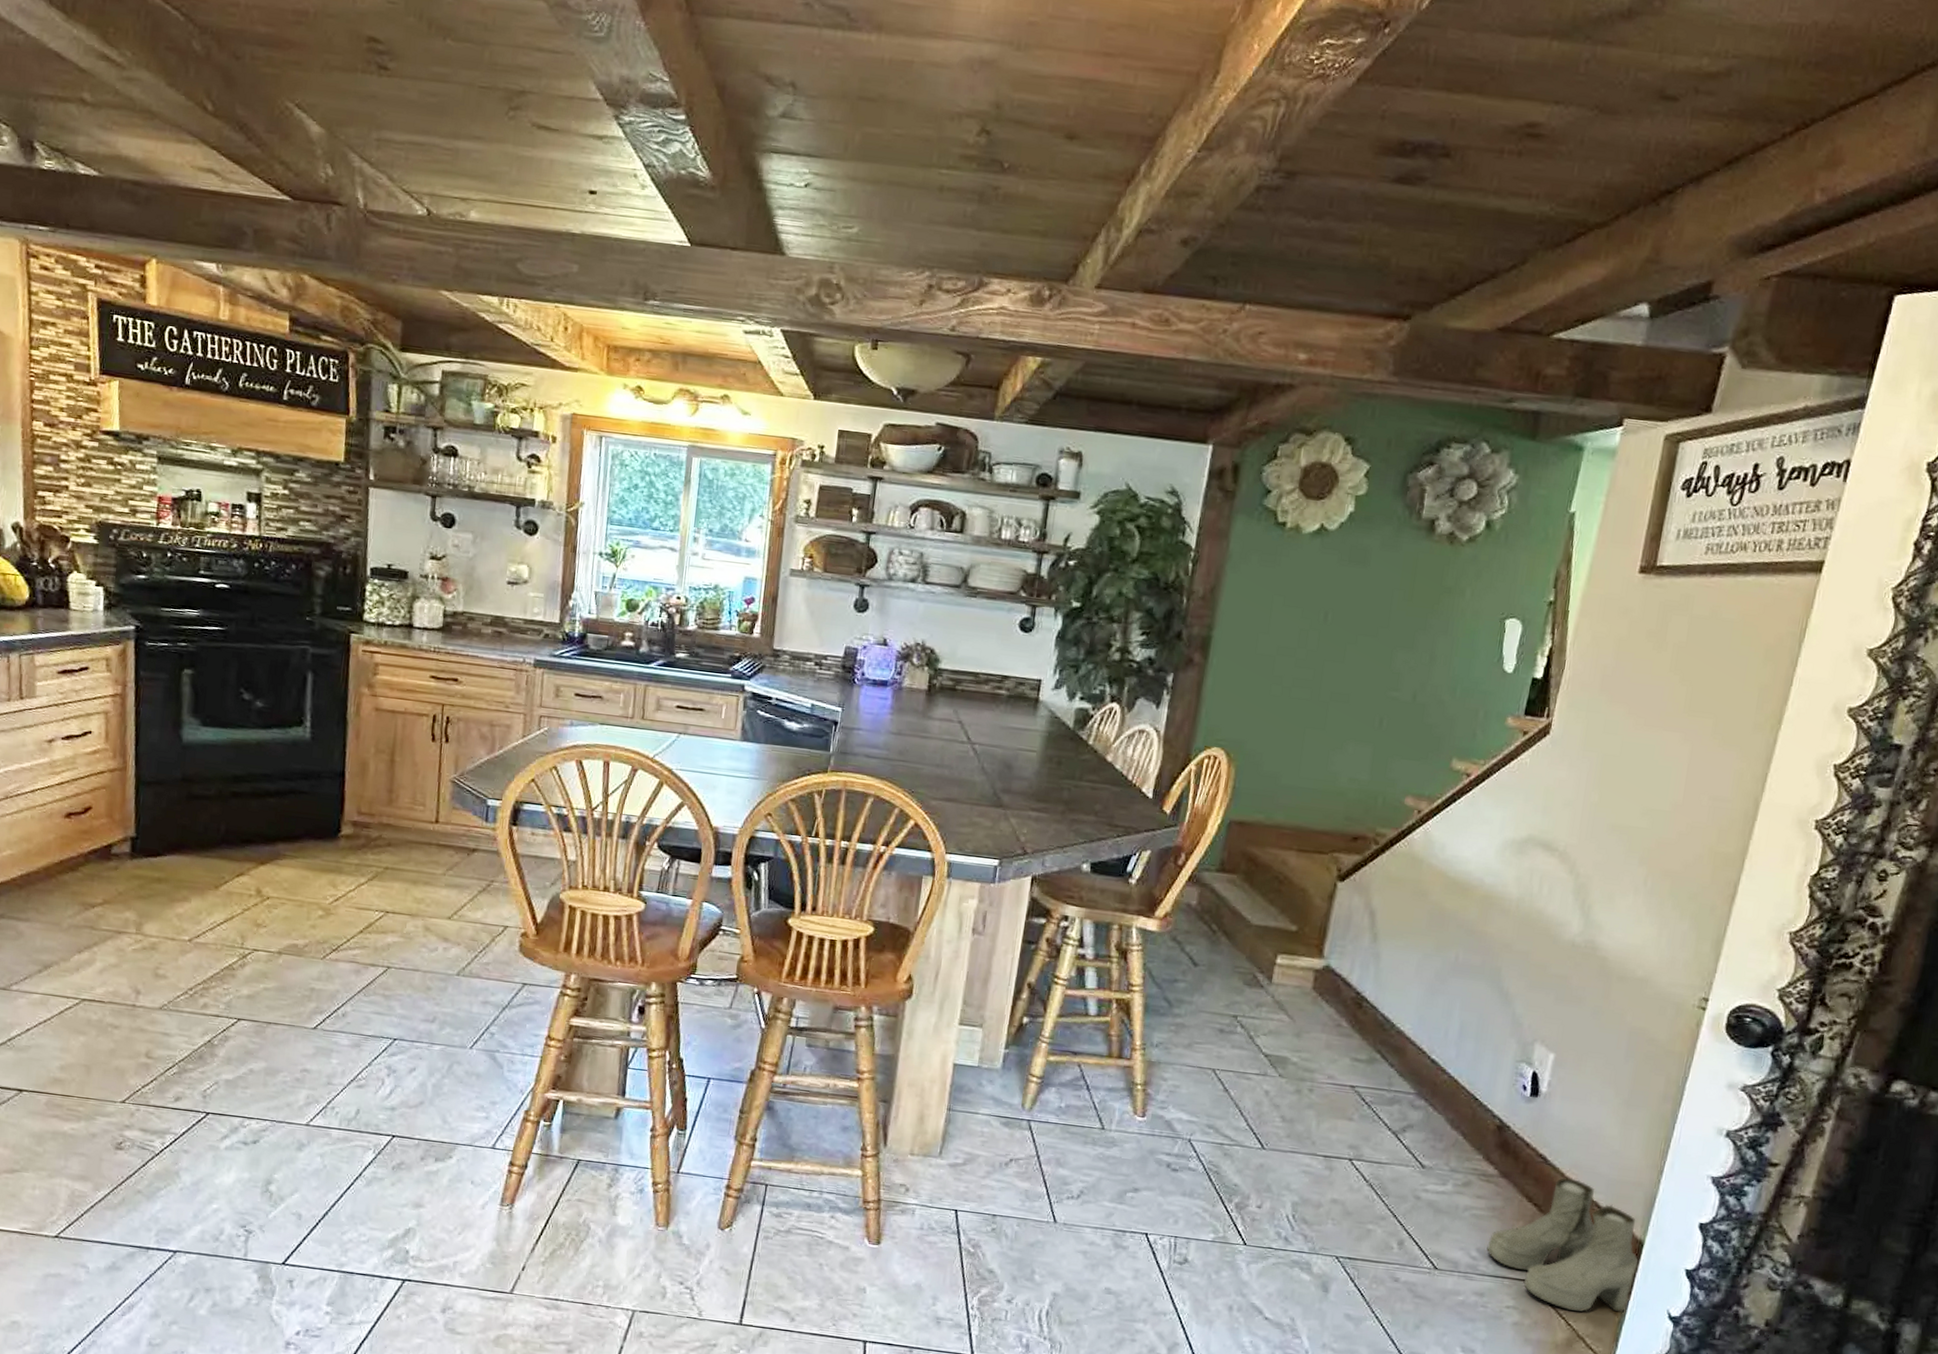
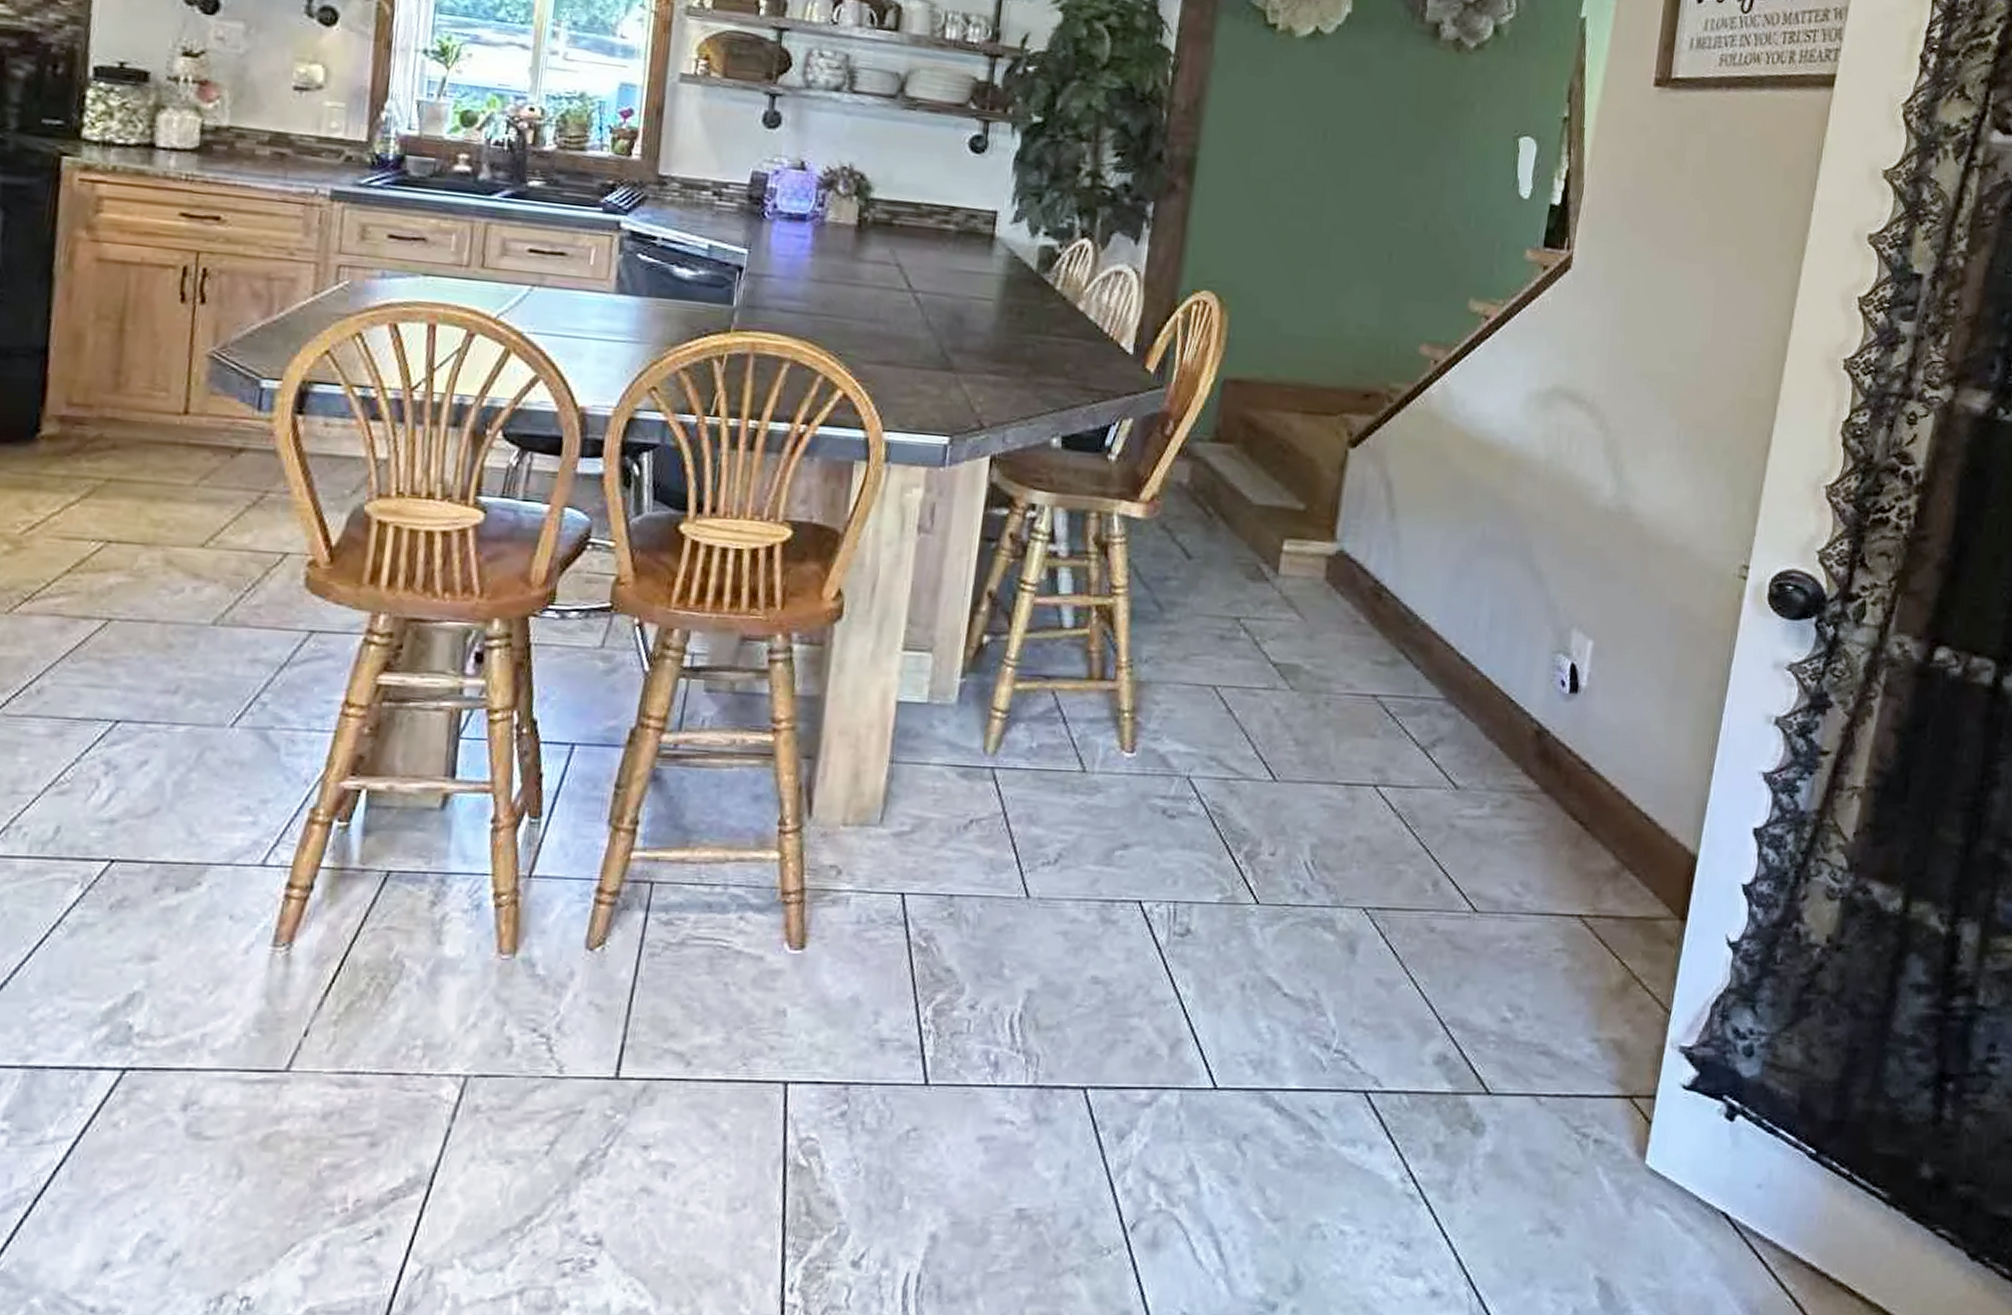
boots: present [1486,1177,1640,1312] -> none [1530,786,1694,947]

